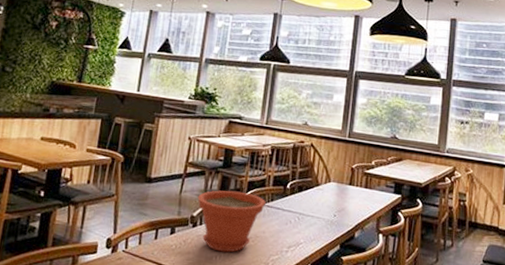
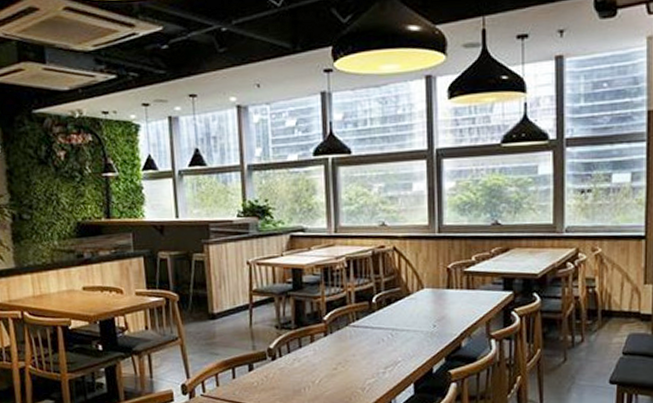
plant pot: present [197,190,266,253] -> none [271,314,350,383]

